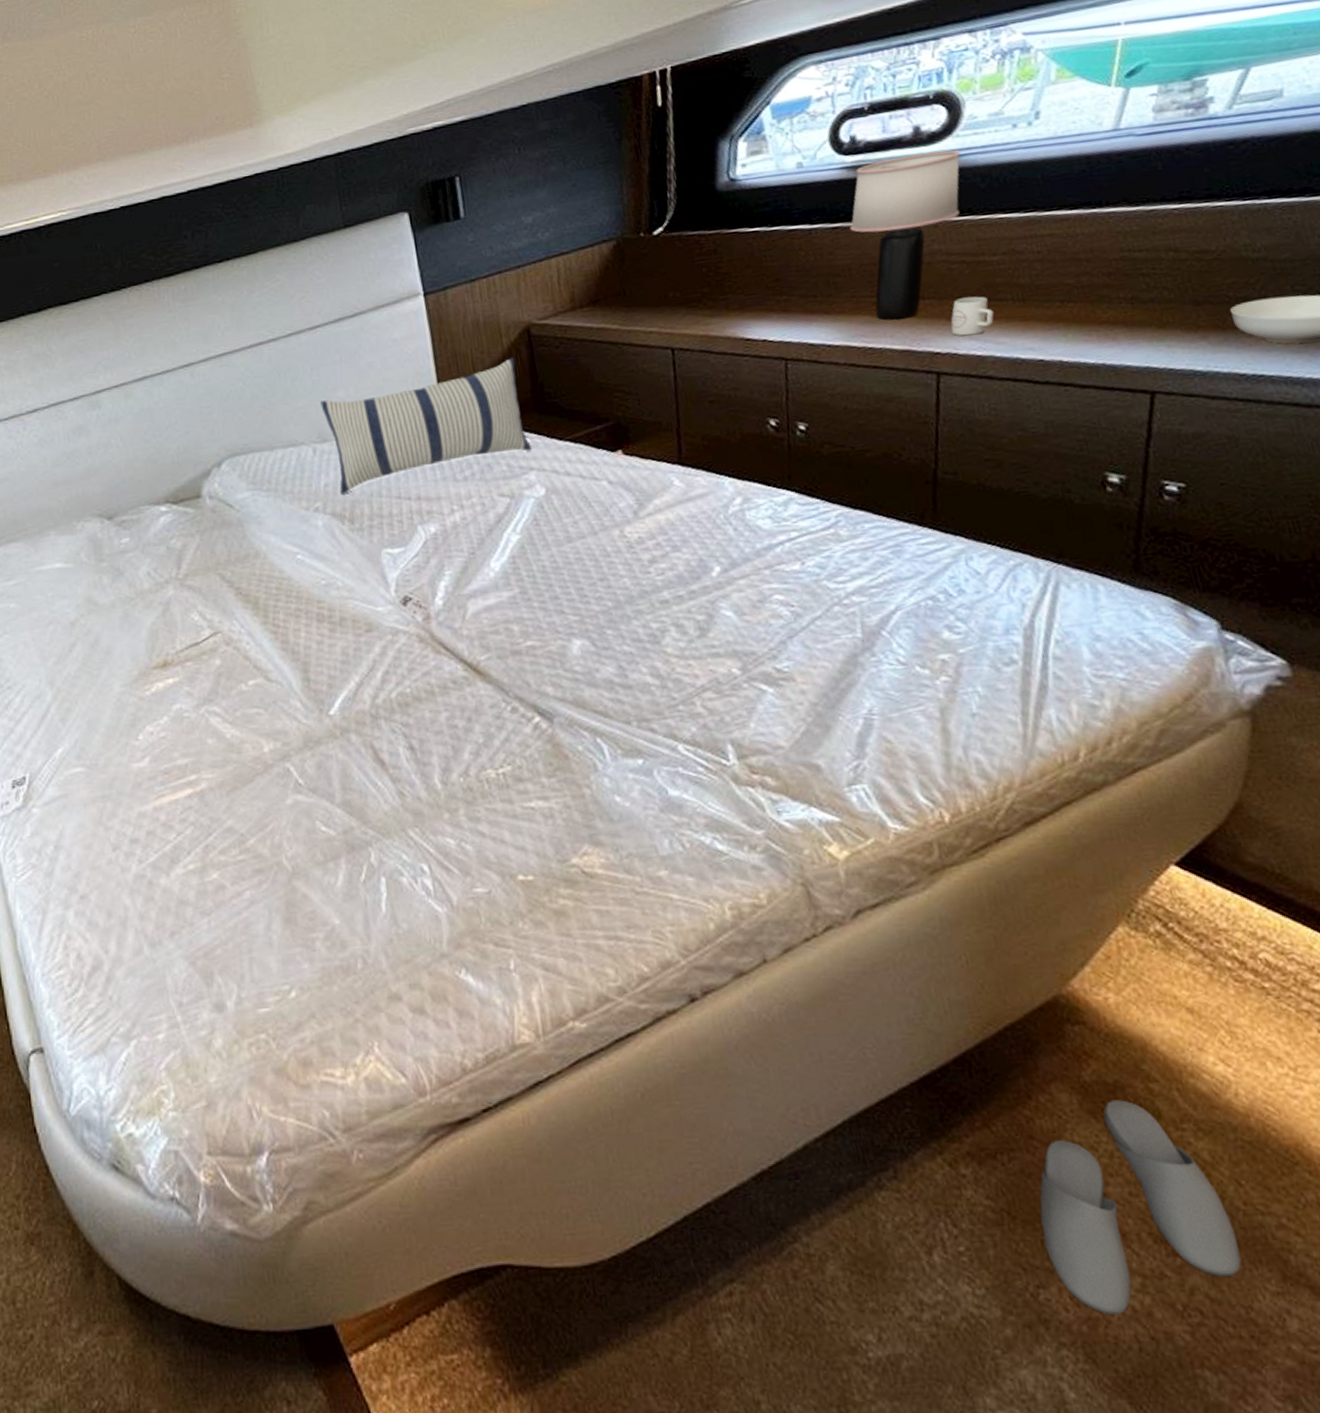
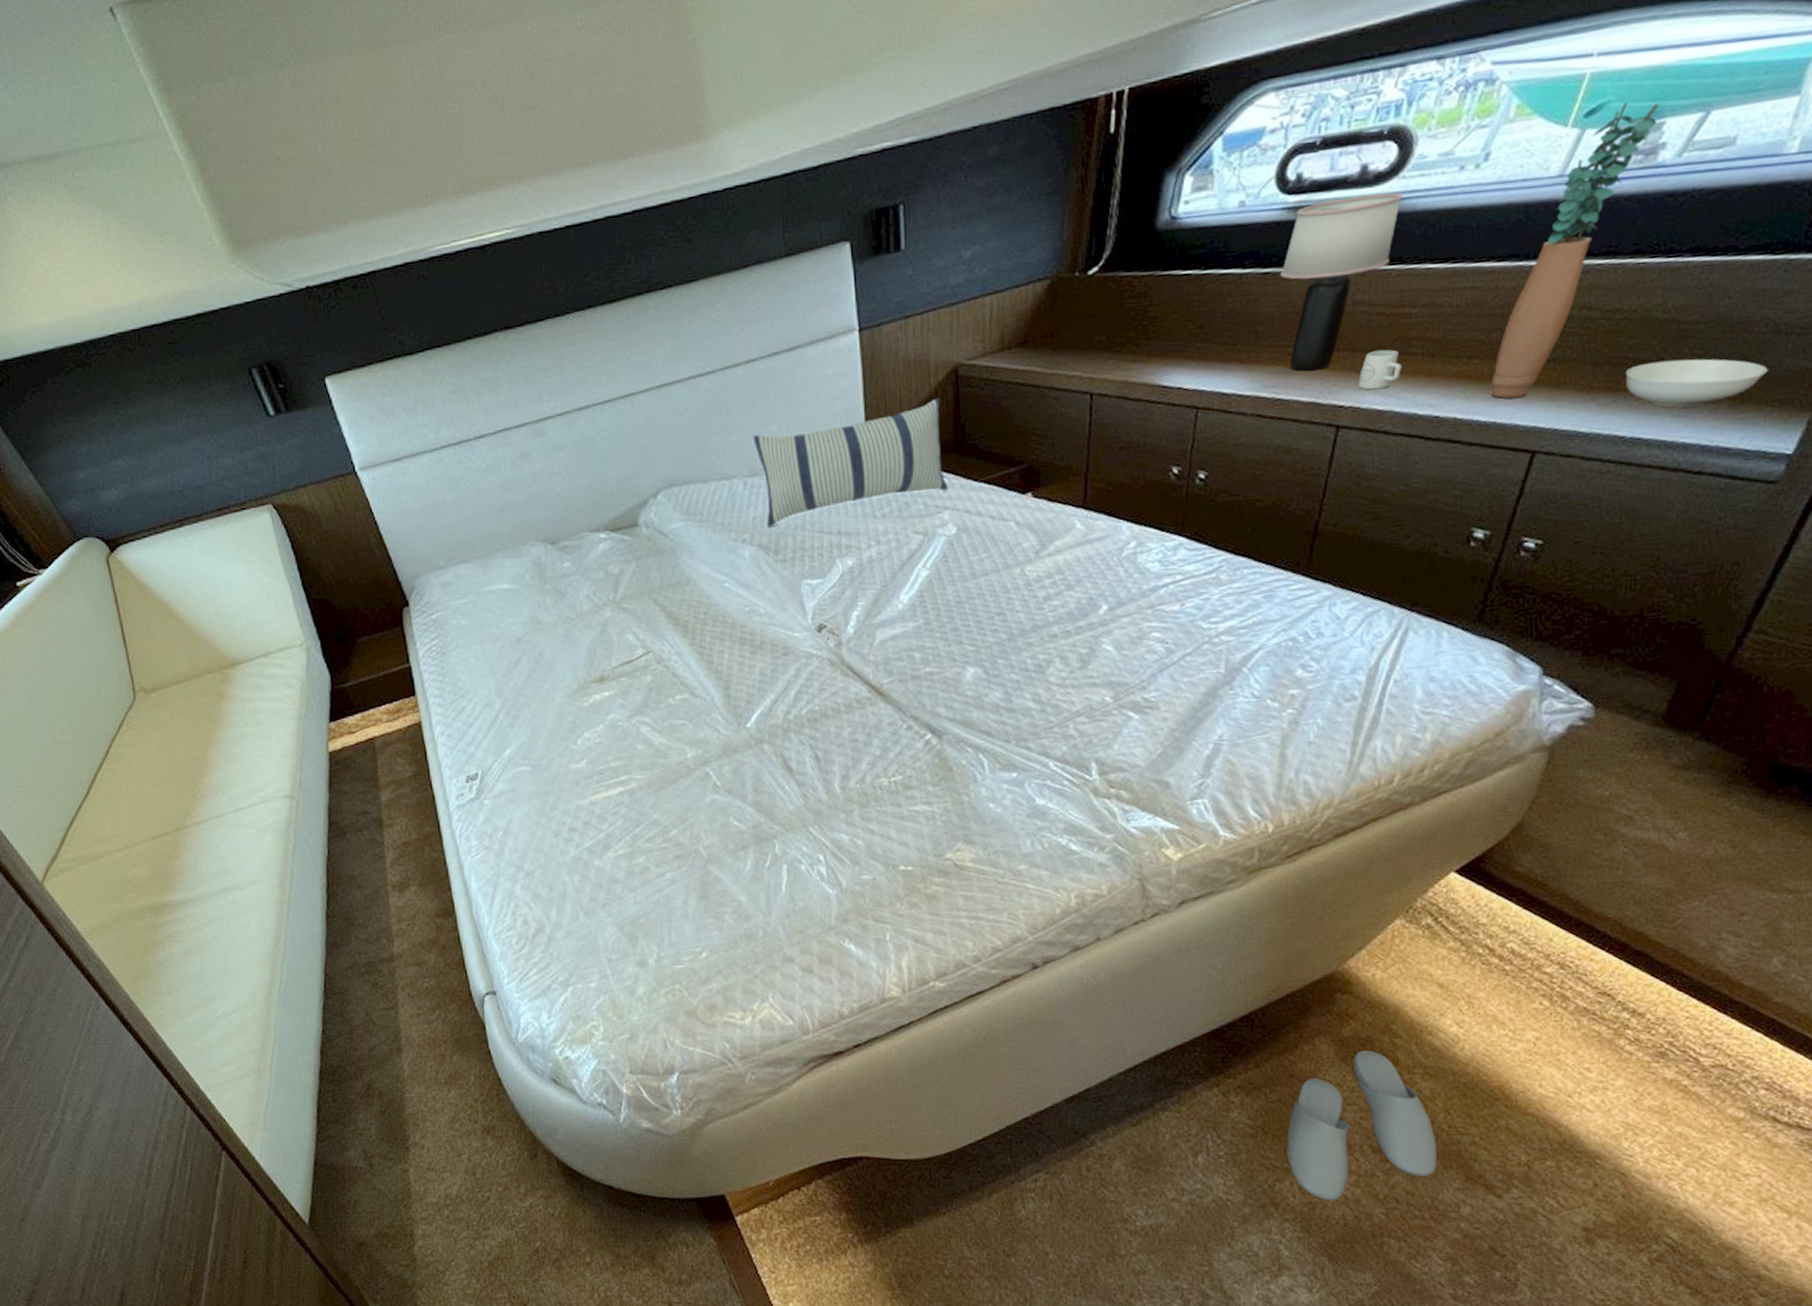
vase: none [1090,63,1200,340] -> present [1491,102,1659,399]

